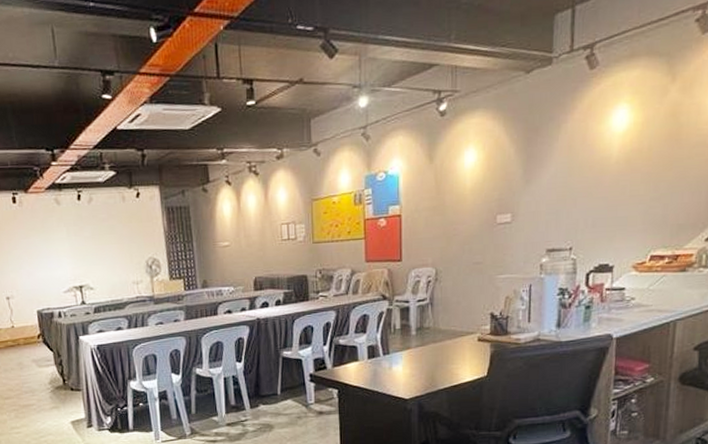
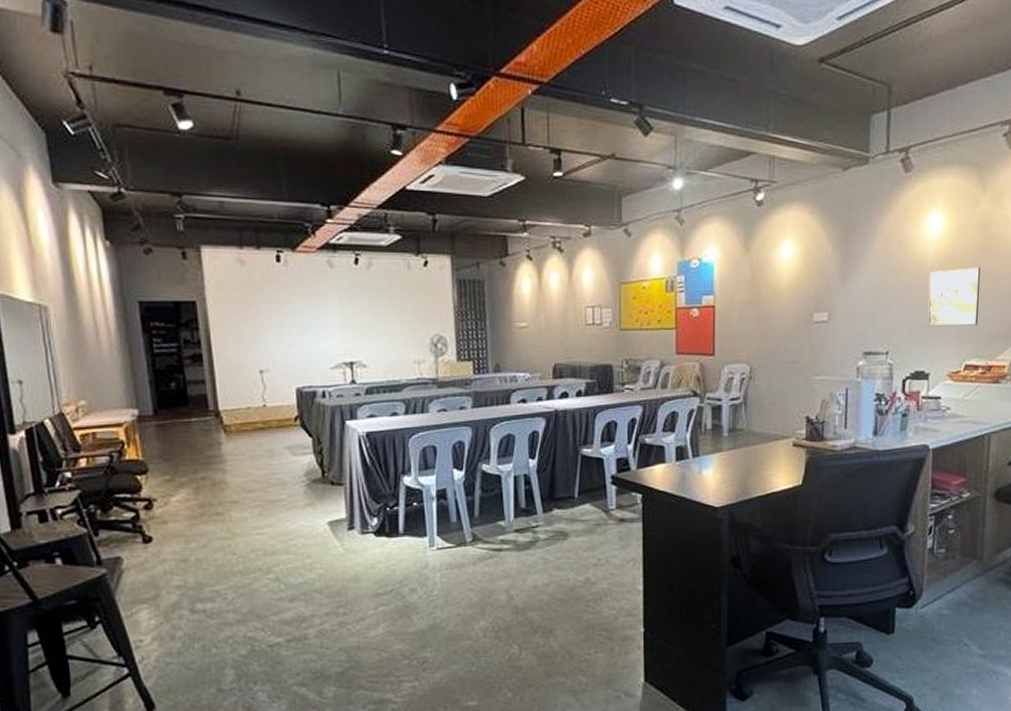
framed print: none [612,158,668,221] -> present [927,267,980,327]

